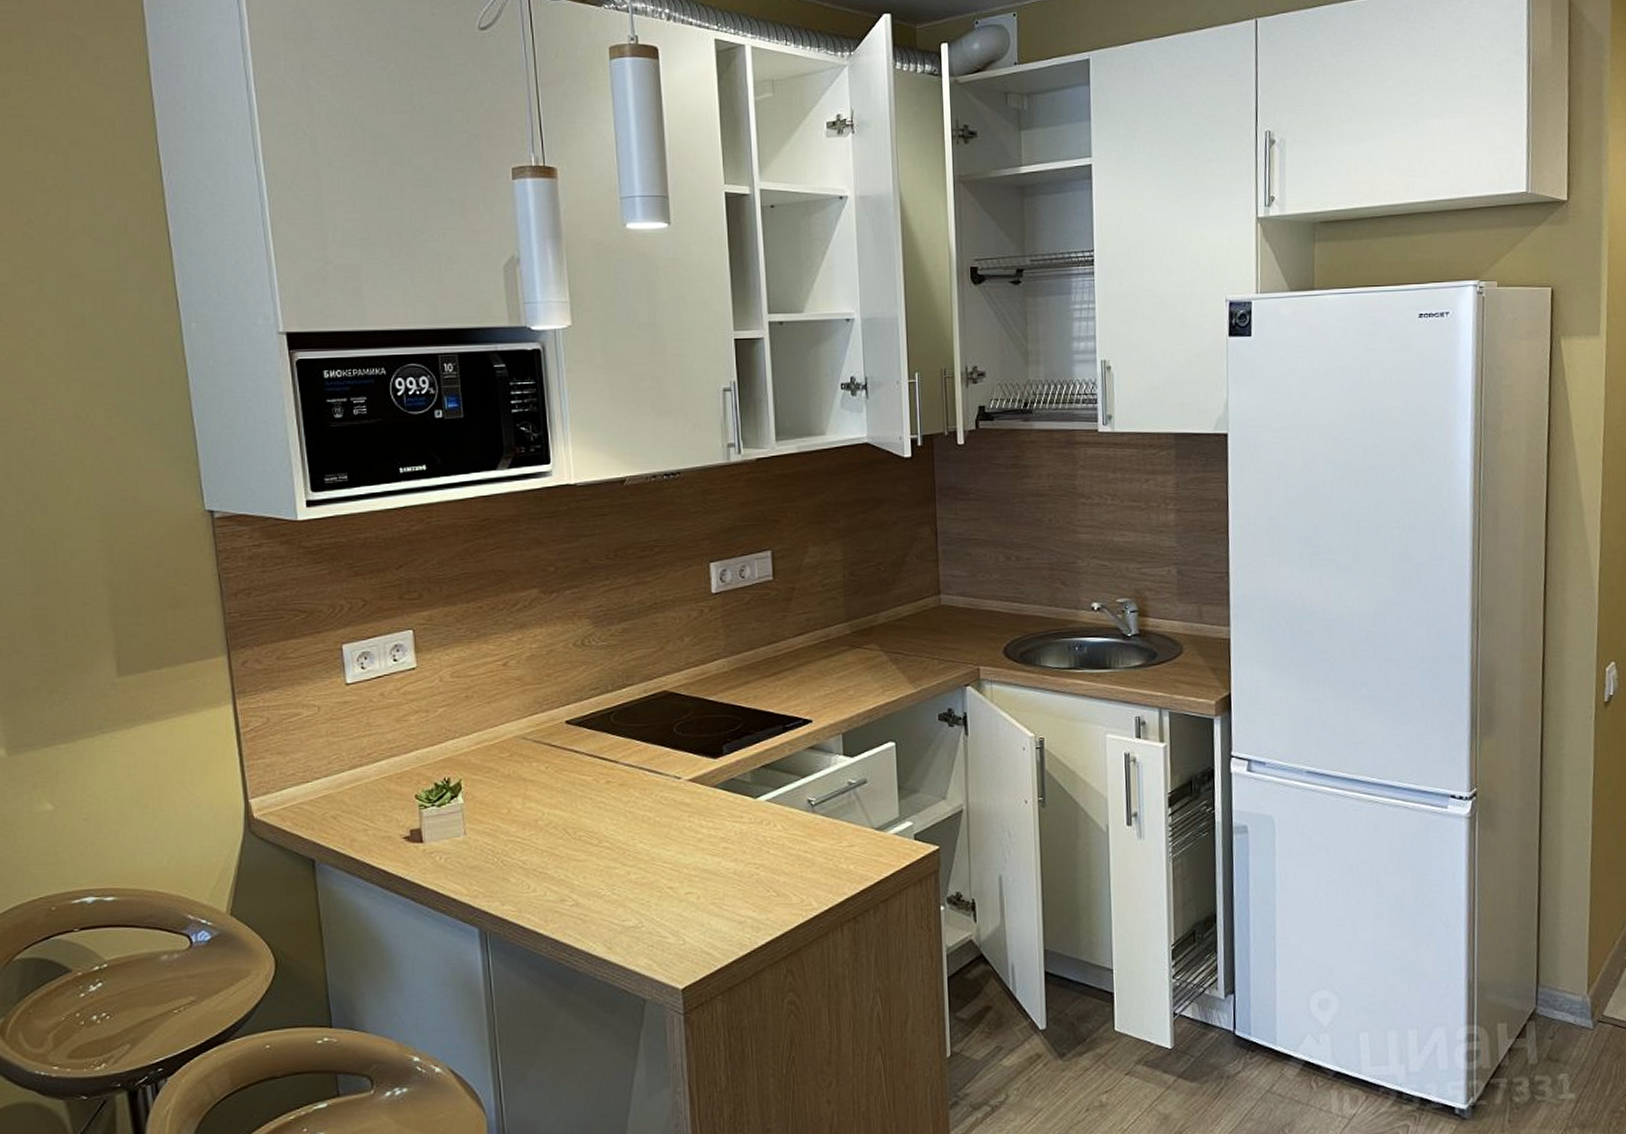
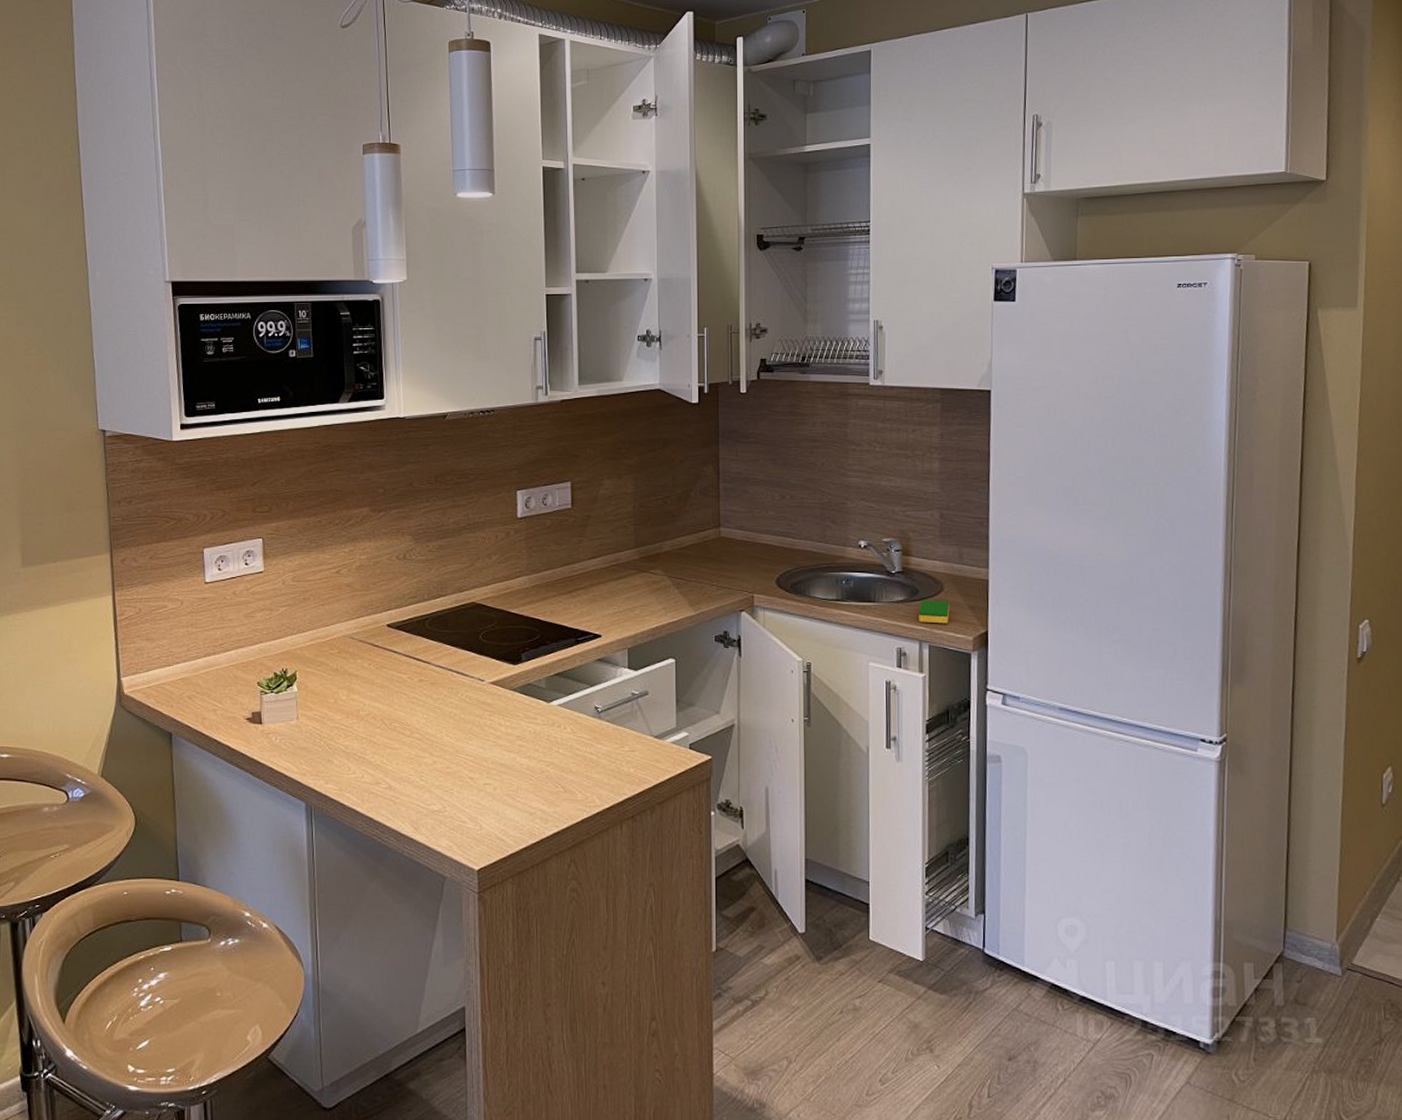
dish sponge: none [1157,663,1190,689] -> present [919,600,950,624]

